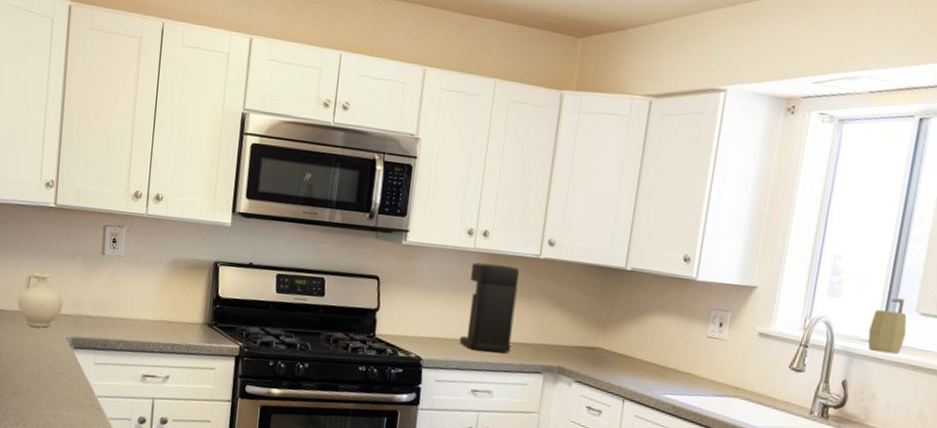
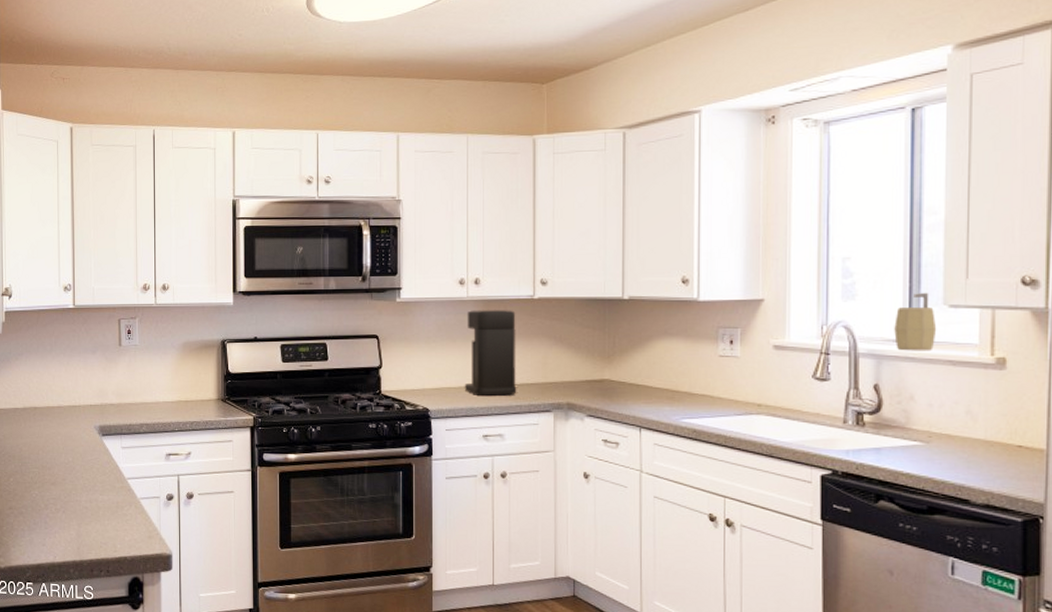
ceramic jug: present [17,272,64,328] -> none [48,369,89,420]

